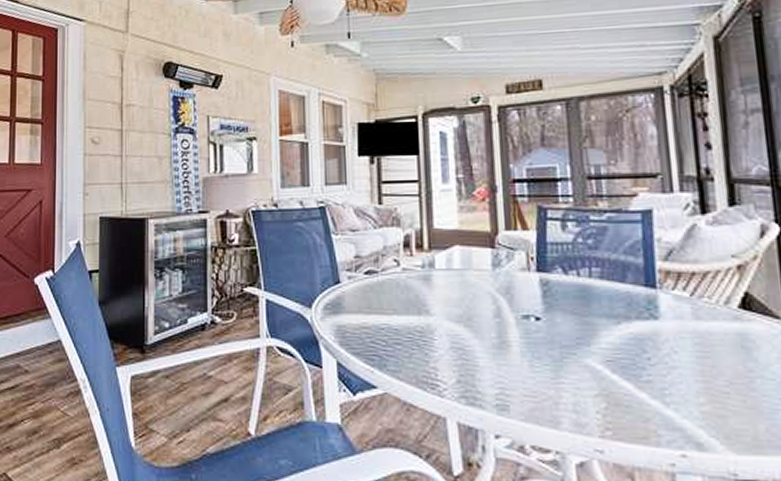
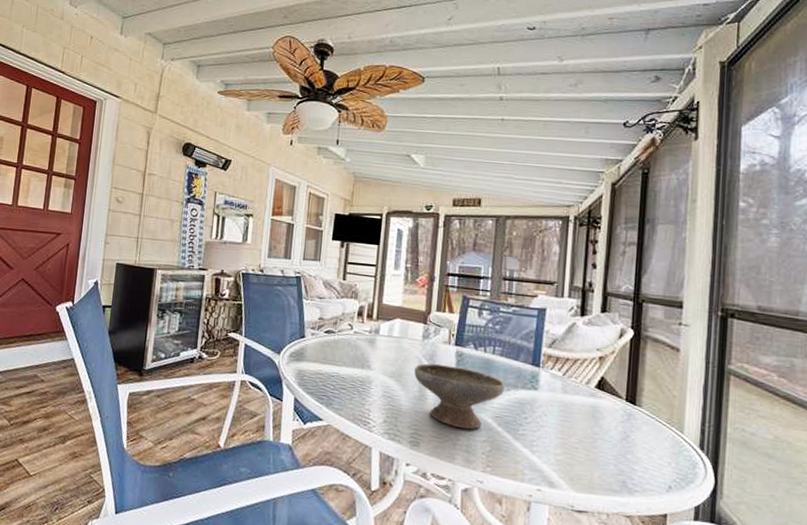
bowl: none [488,298,614,382] -> present [414,363,506,430]

